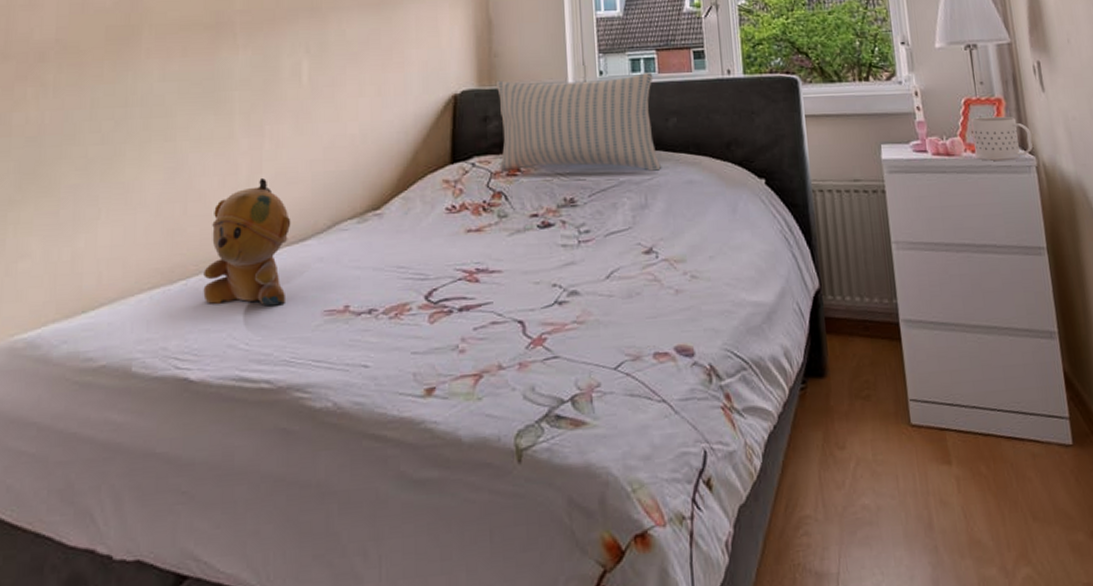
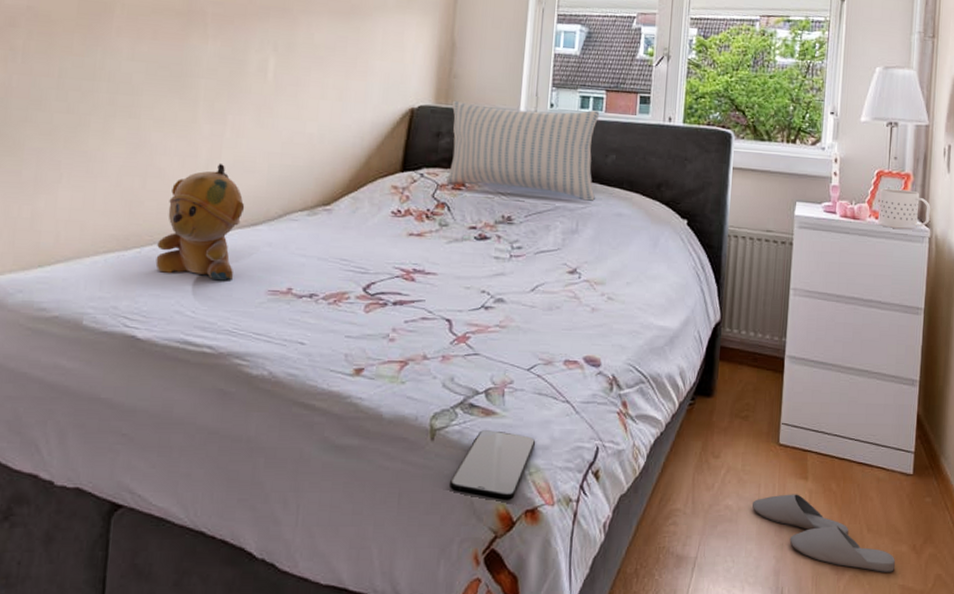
smartphone: none [544,443,635,527] -> present [448,430,536,501]
slippers: none [892,483,1075,570] -> present [752,494,896,572]

